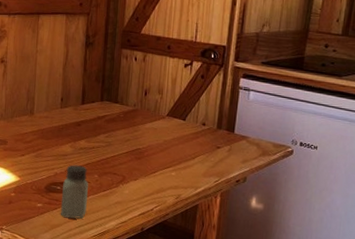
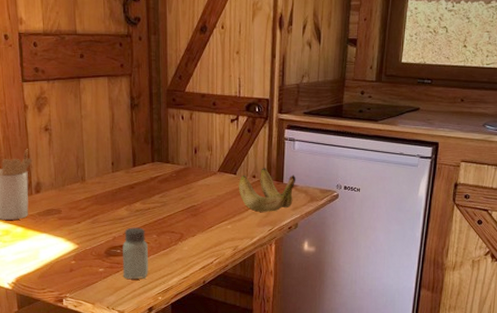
banana: none [186,116,249,163] -> present [238,168,296,212]

